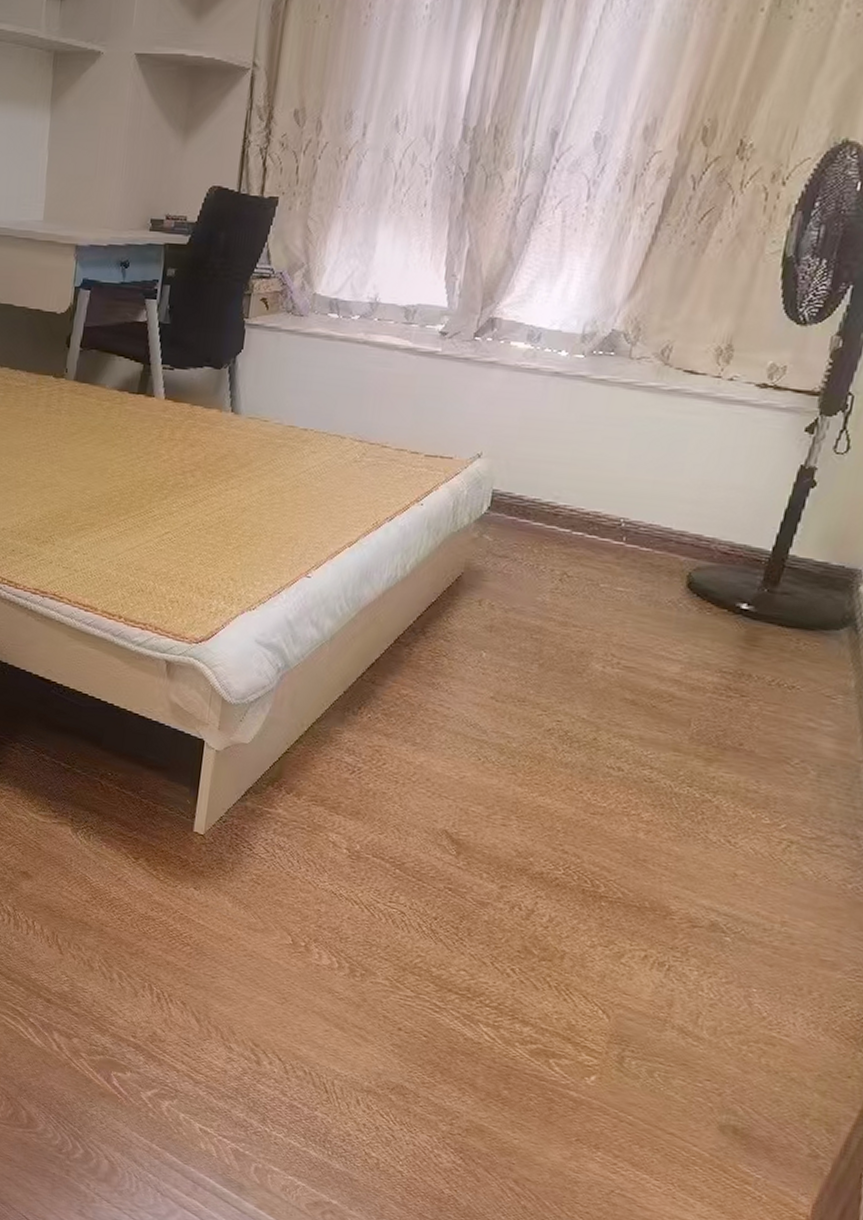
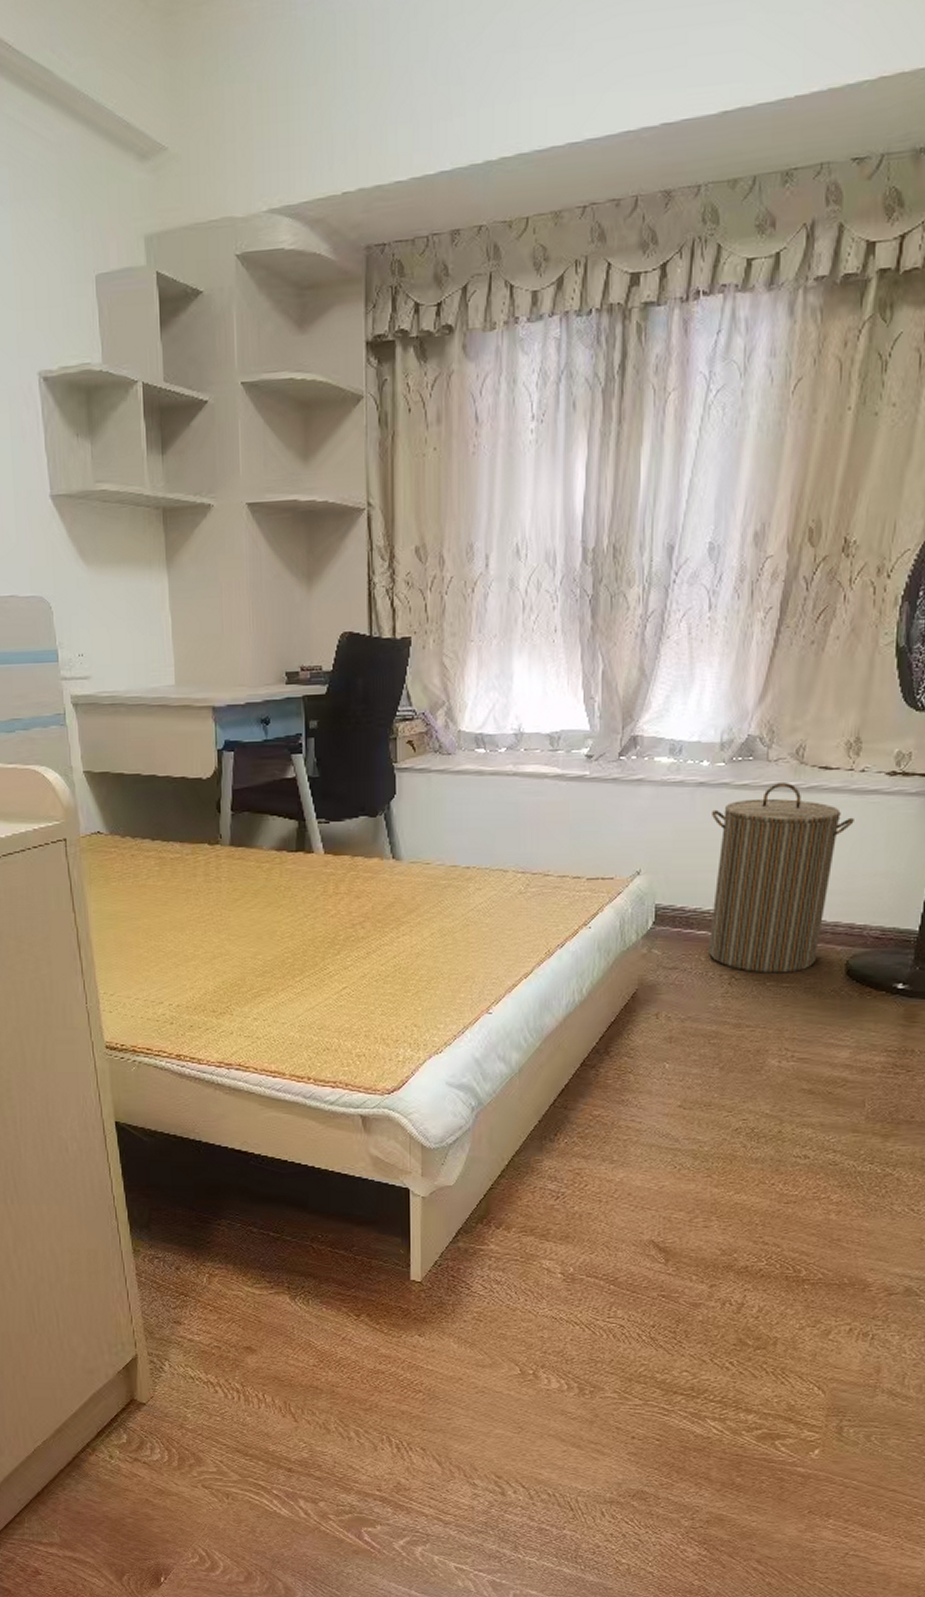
laundry hamper: none [543,381,715,578] -> present [709,783,854,974]

